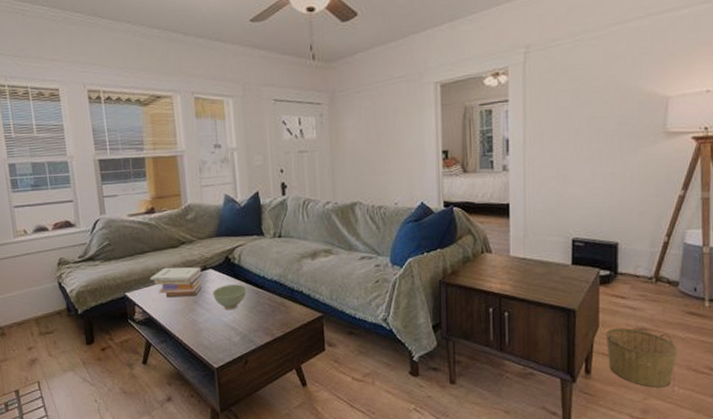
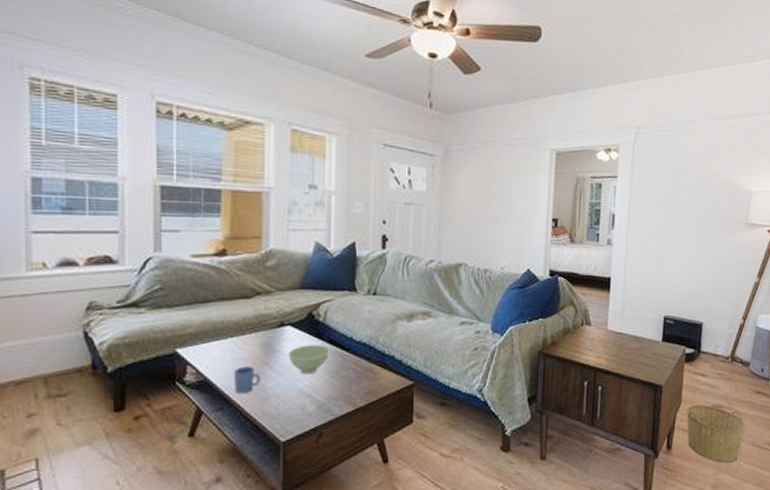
books: present [149,267,202,298] -> none [210,321,278,357]
mug: none [170,305,193,328] -> present [233,366,261,393]

